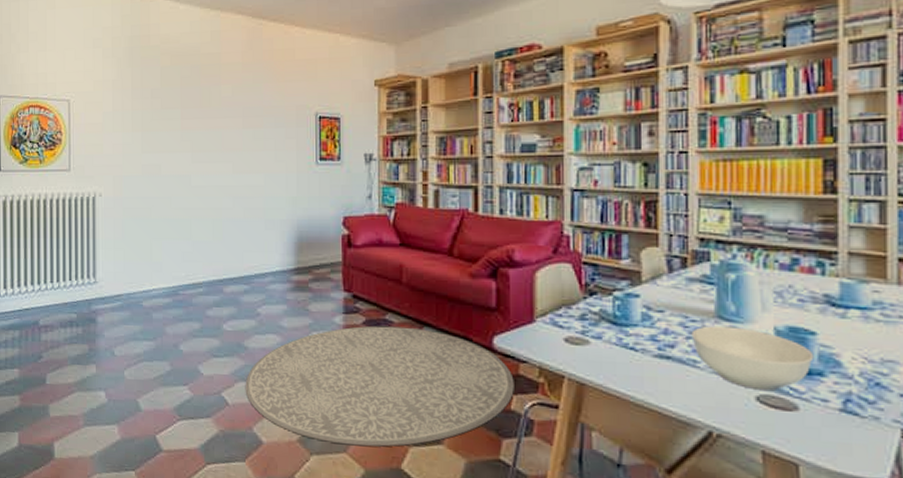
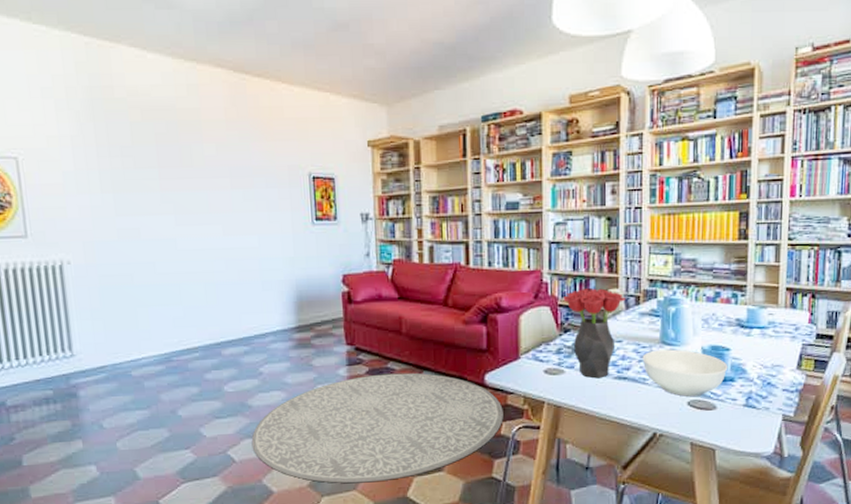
bouquet: none [588,244,669,355] -> present [563,287,626,379]

